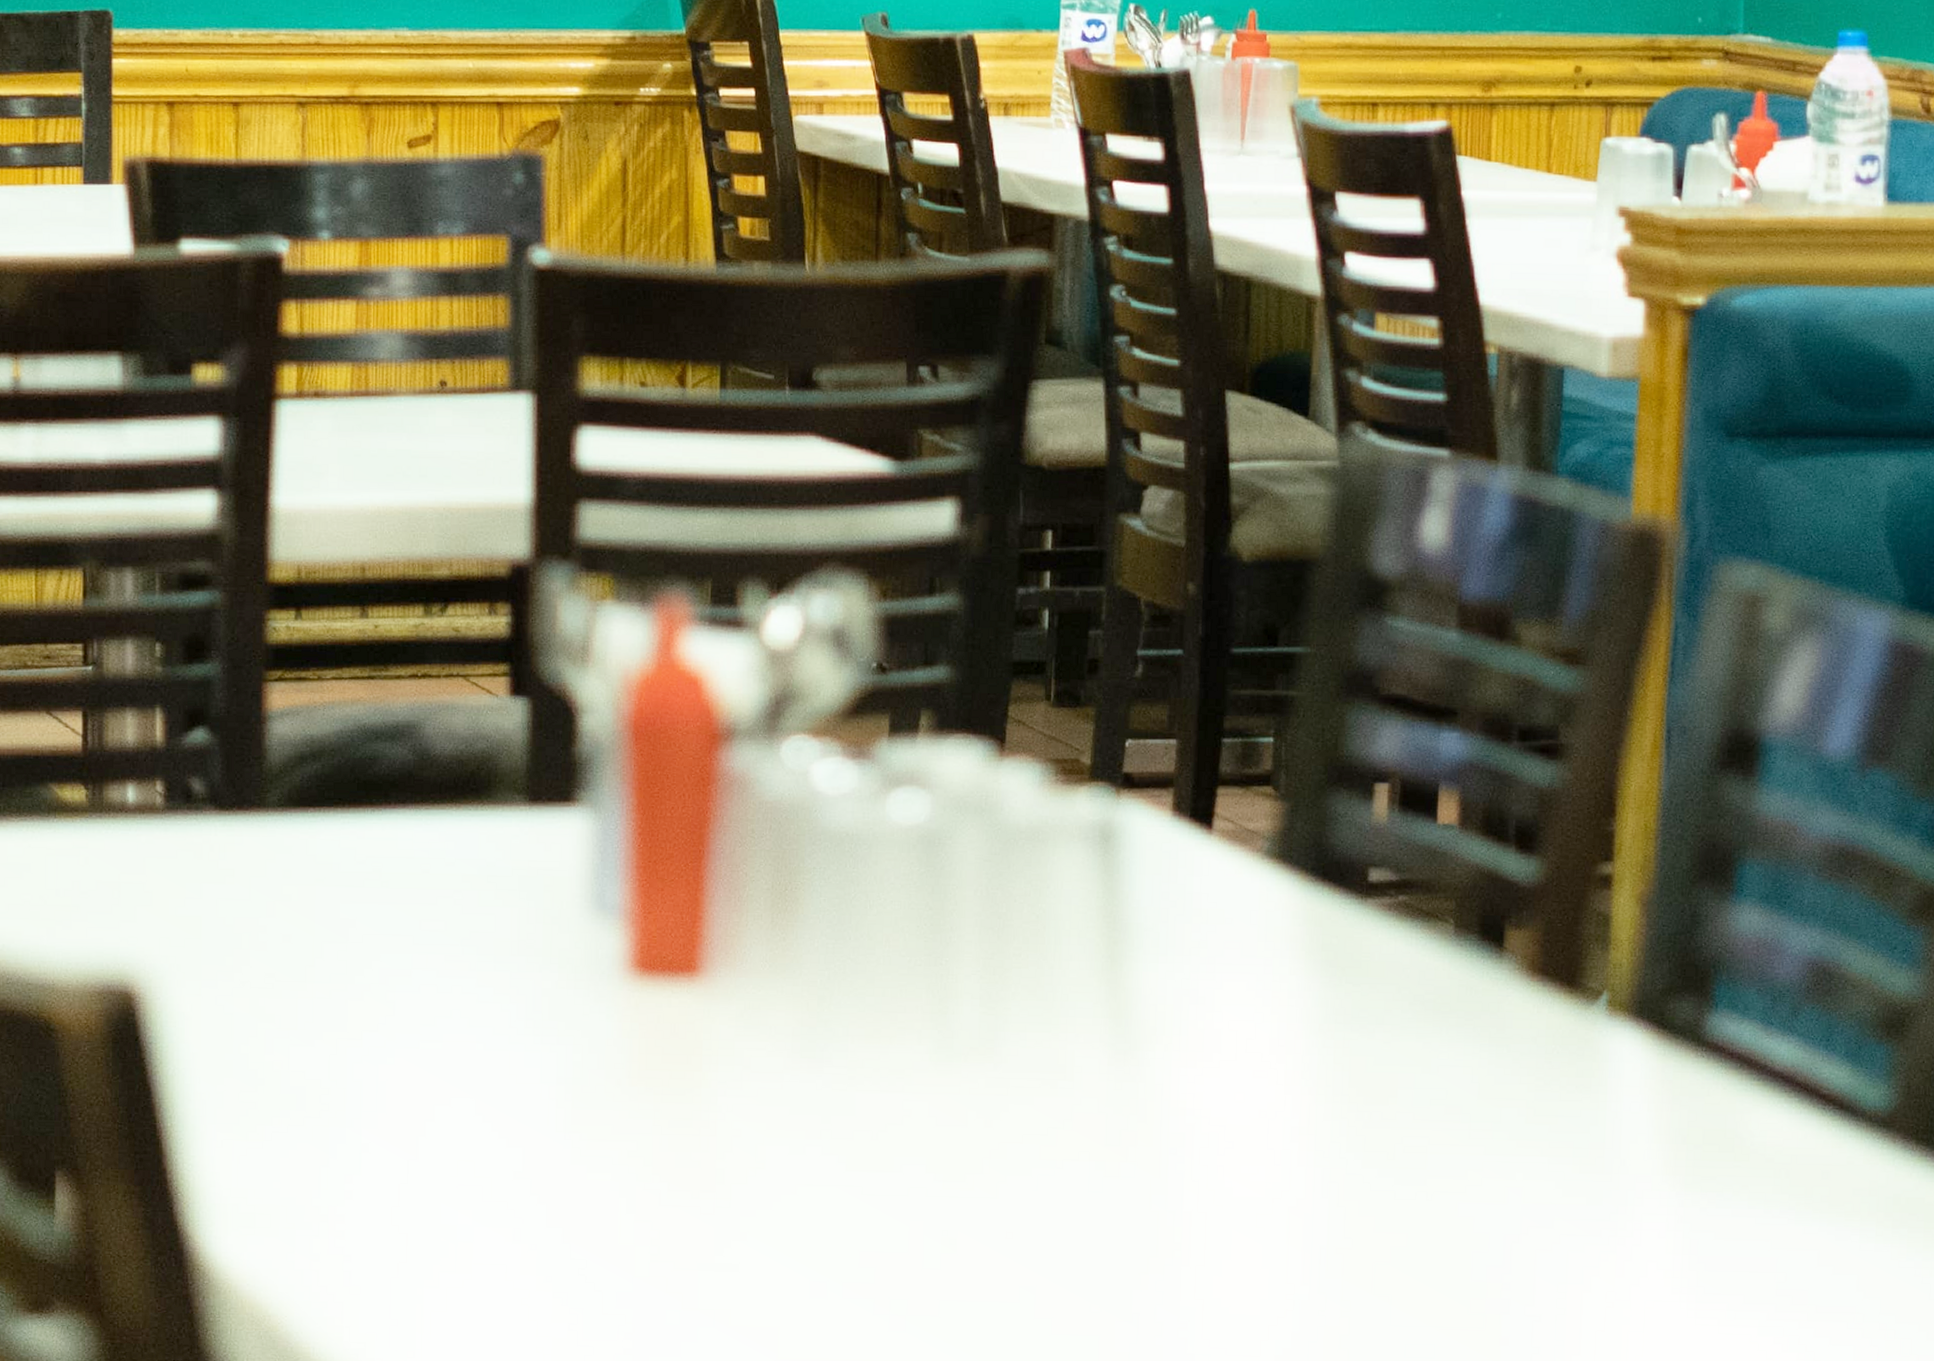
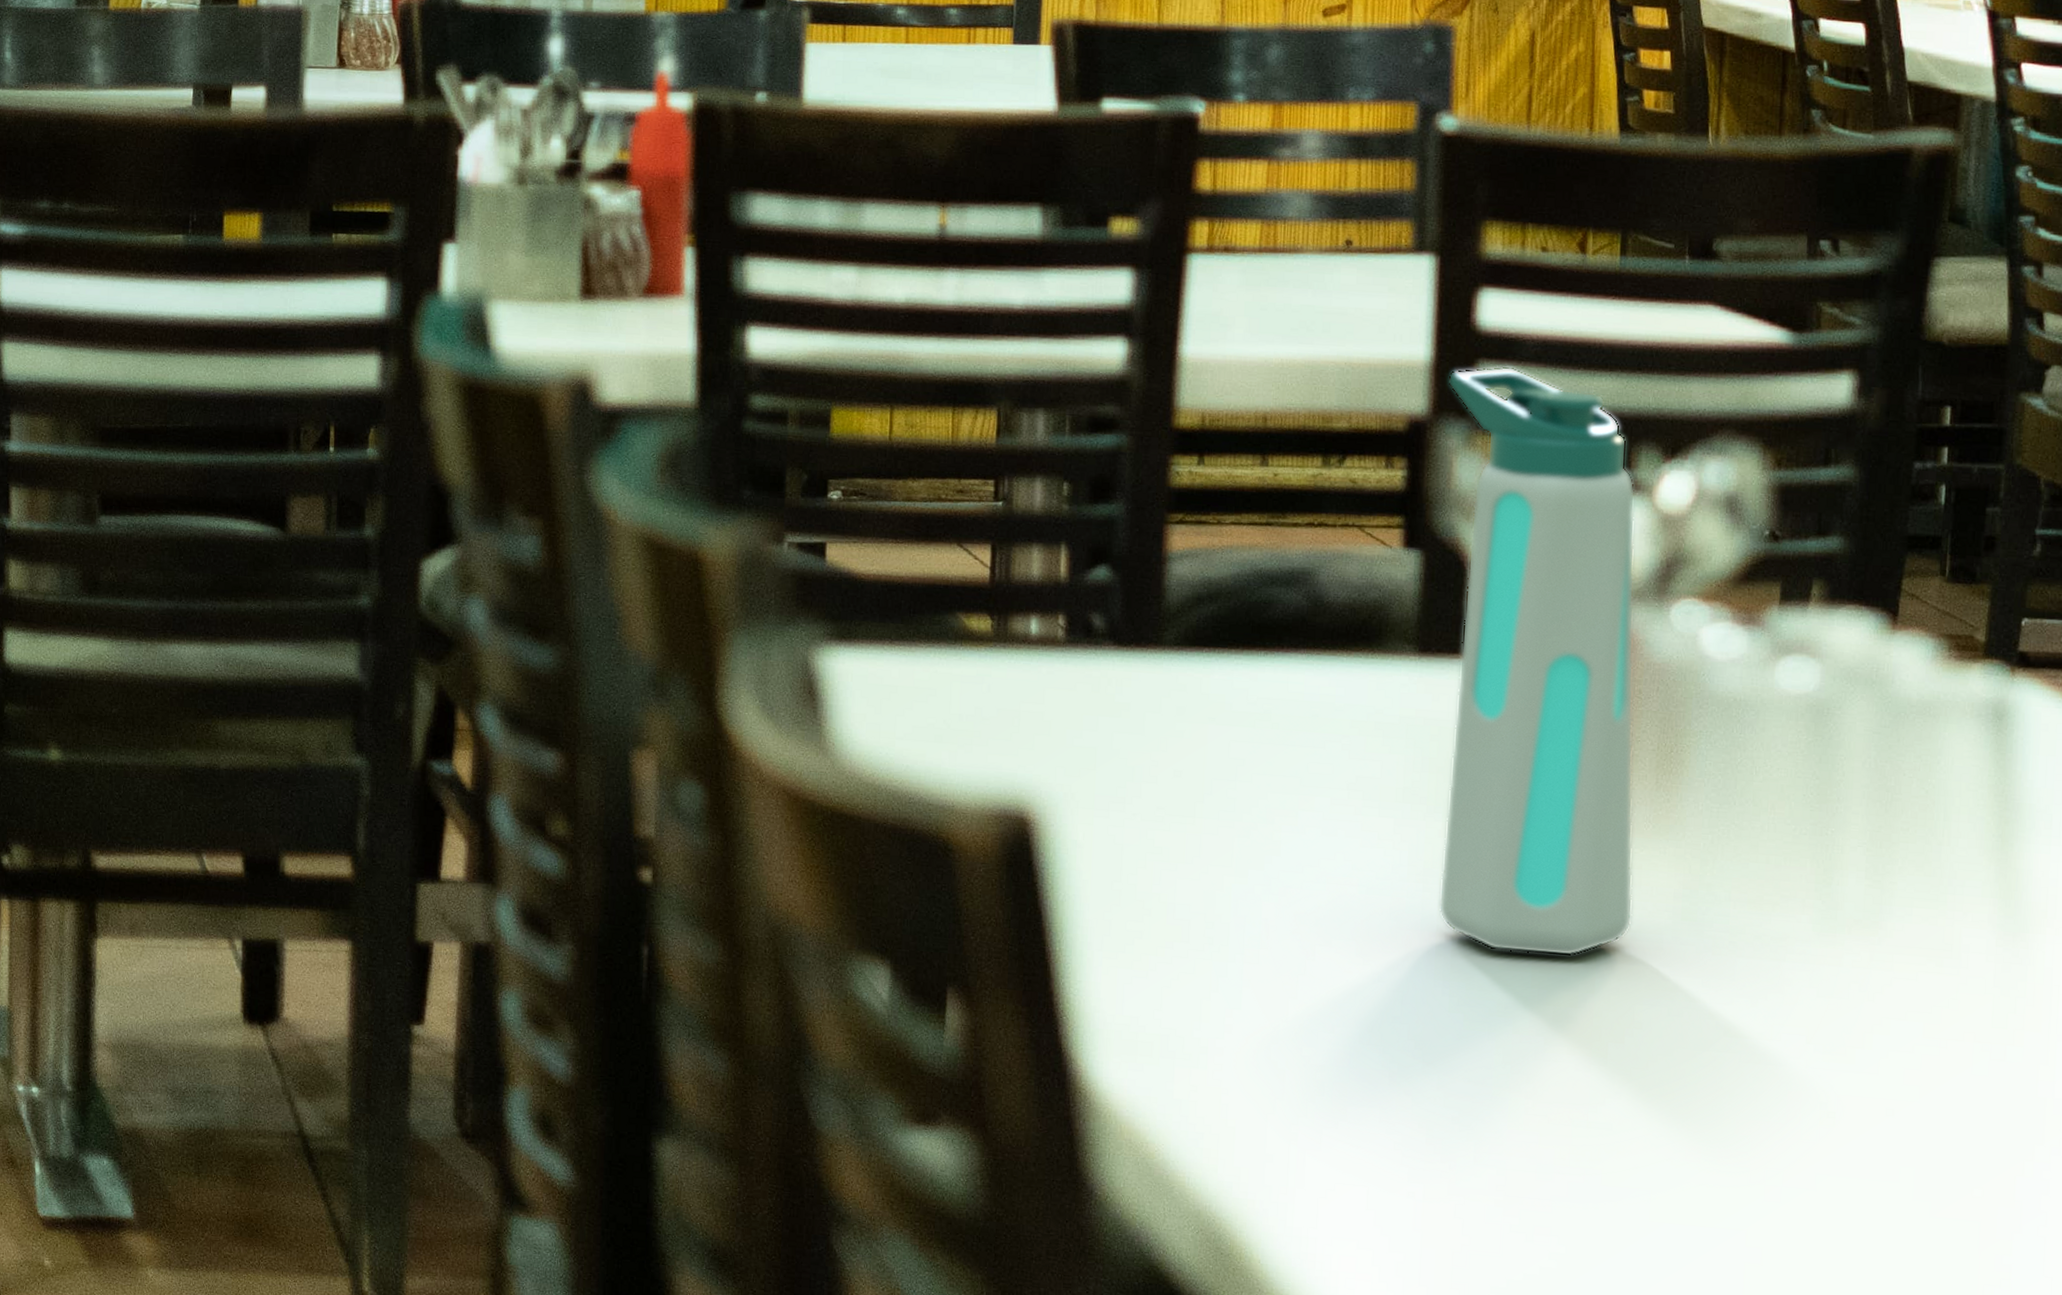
water bottle: none [549,506,752,1101] -> present [1438,366,1636,957]

